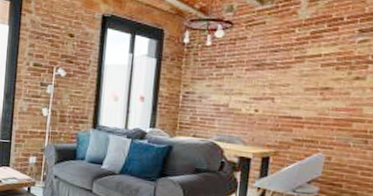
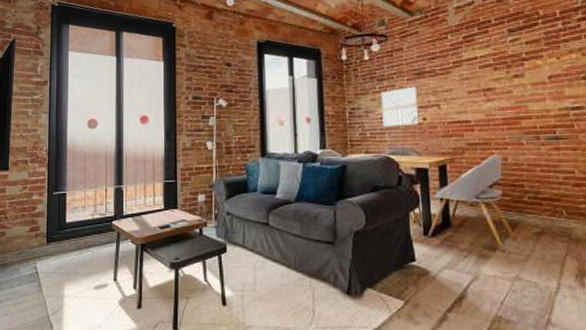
wall art: none [214,77,254,116] -> present [381,86,420,128]

